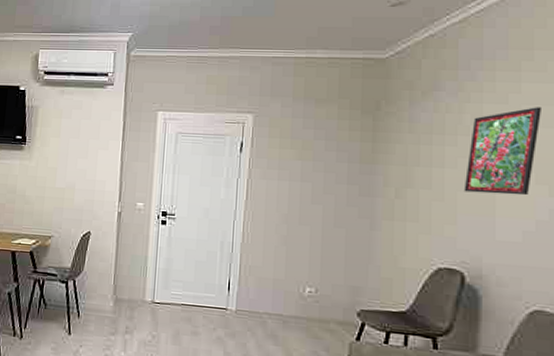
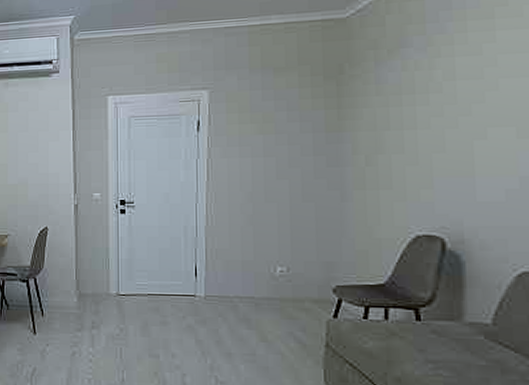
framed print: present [464,107,541,196] -> none [439,55,519,153]

